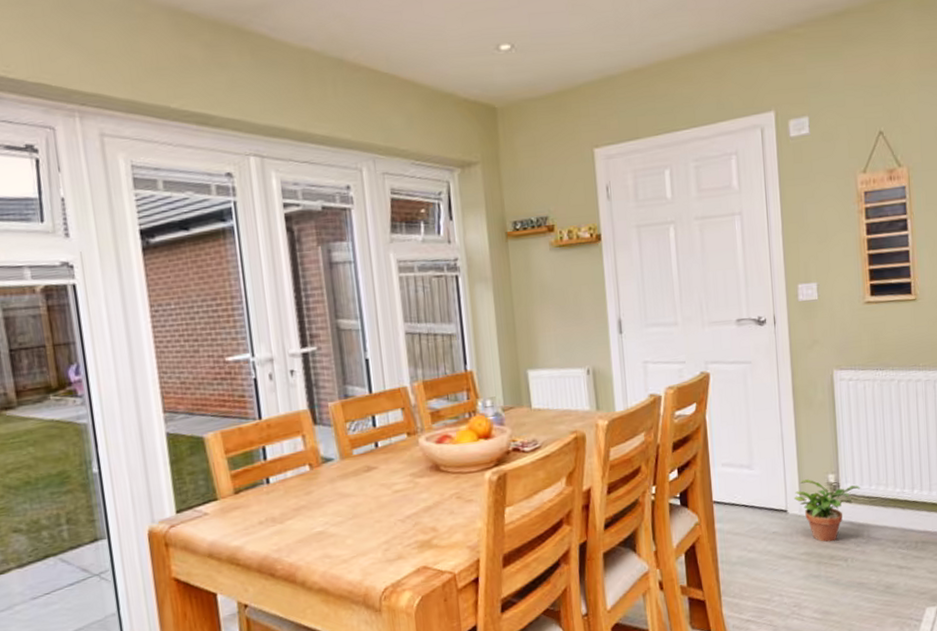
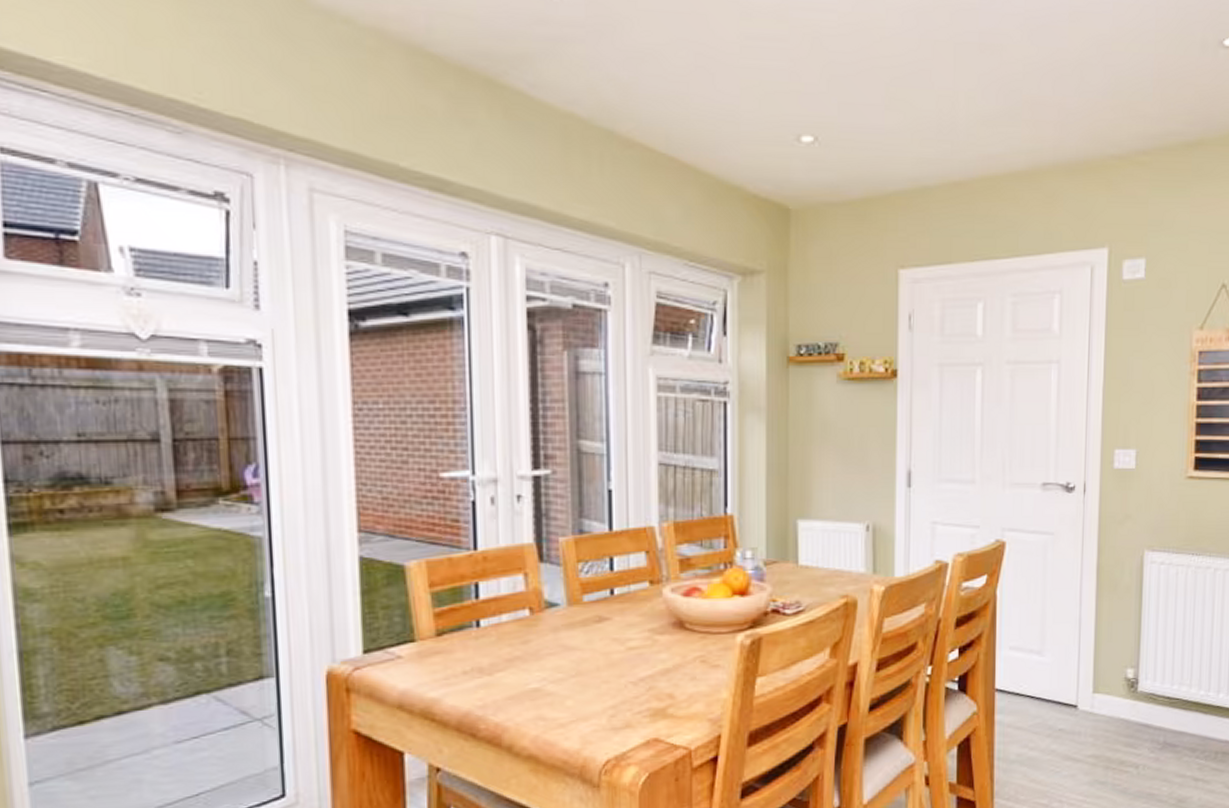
potted plant: present [794,479,861,542] -> none [1086,672,1161,745]

